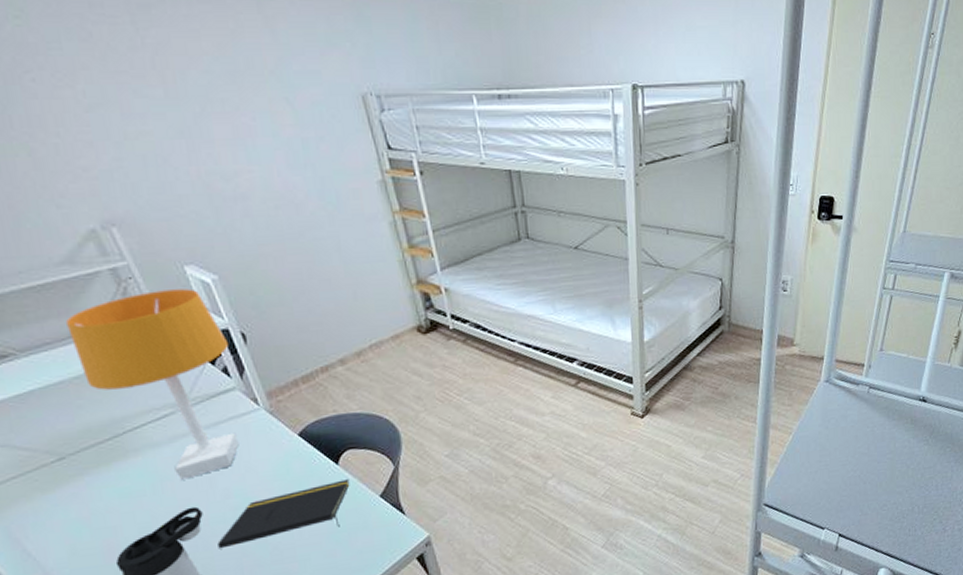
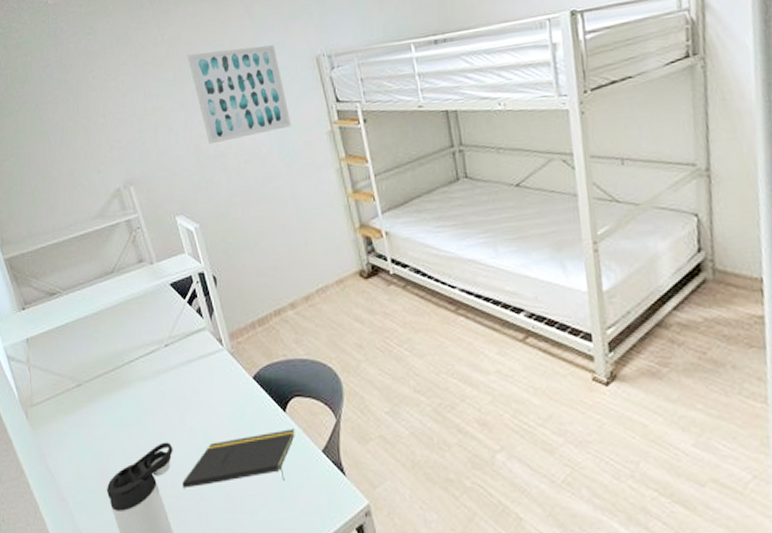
desk lamp: present [66,289,239,480] -> none [94,236,205,414]
wall art: none [183,68,334,184] -> present [187,45,292,145]

